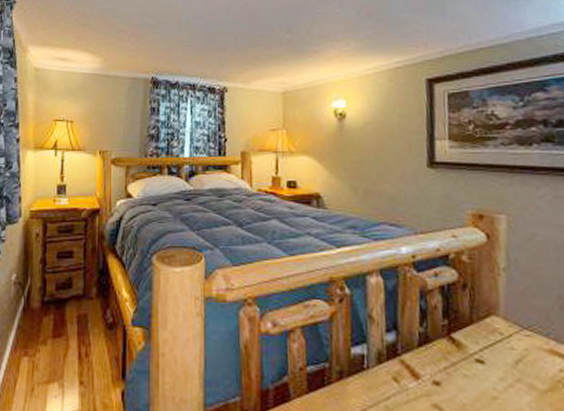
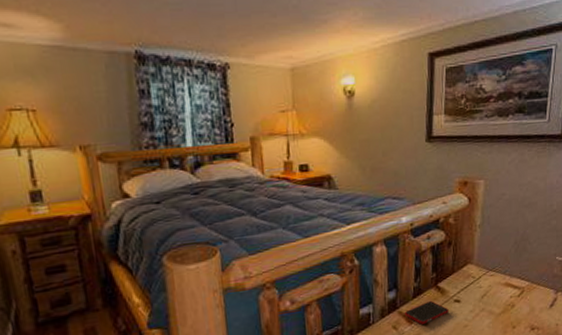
cell phone: none [407,353,469,383] -> present [404,300,449,325]

